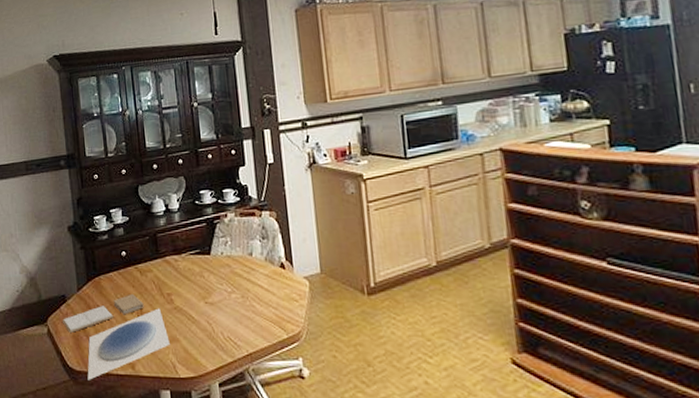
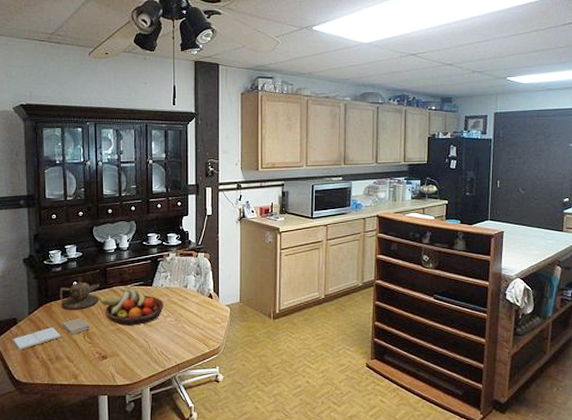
plate: present [87,308,170,380] -> none [33,329,111,390]
teapot: none [108,246,151,285] -> present [59,277,99,310]
fruit bowl: none [151,259,226,304] -> present [99,289,164,326]

